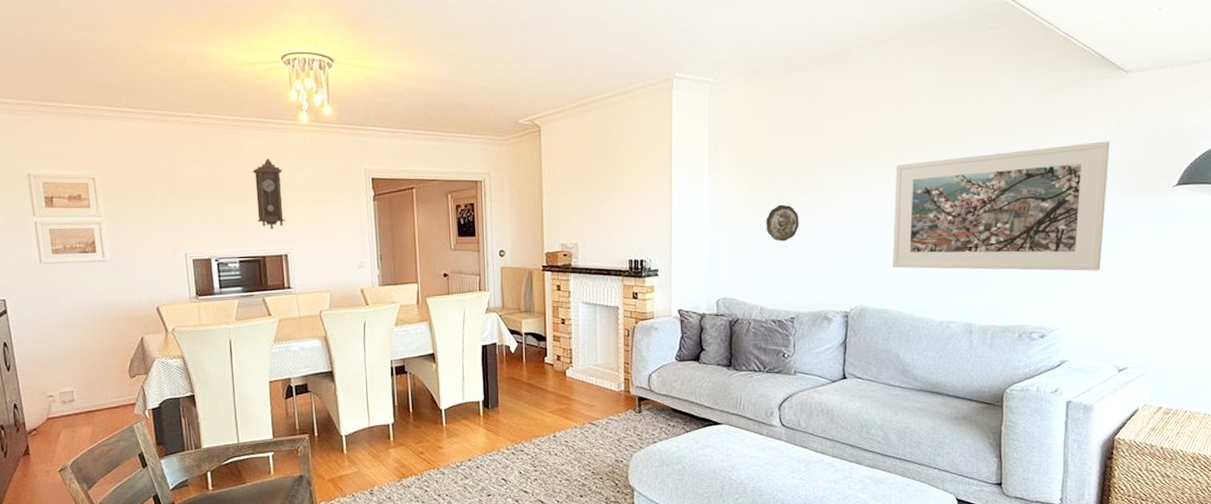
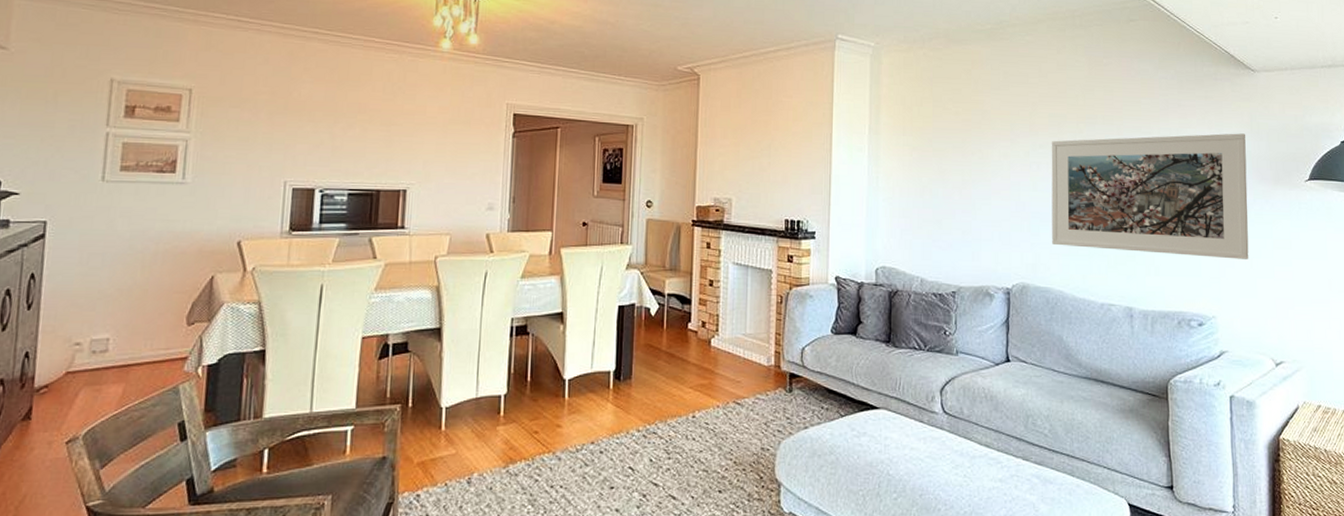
pendulum clock: present [252,158,285,230] -> none [376,84,415,162]
decorative plate: present [766,204,799,242] -> none [926,172,959,211]

